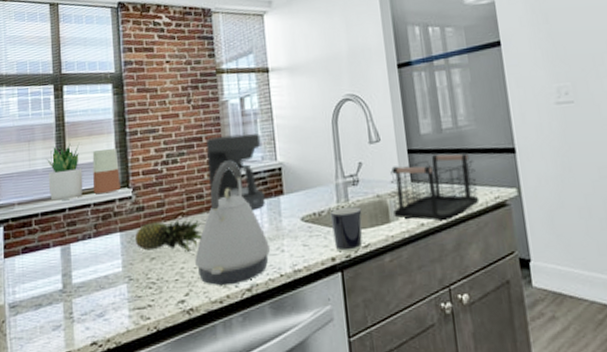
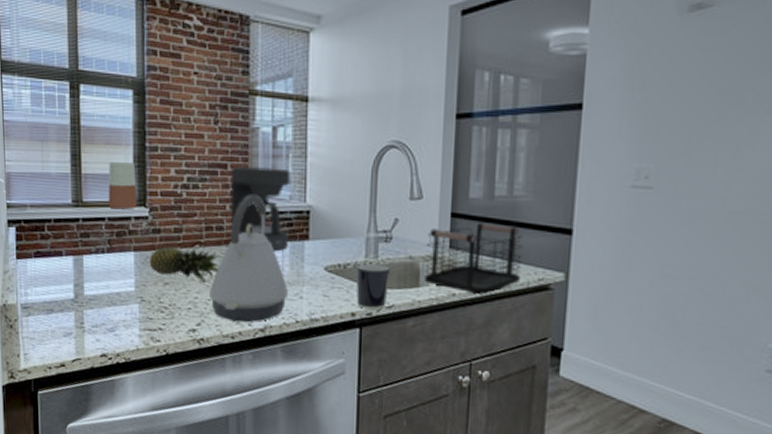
planter: present [46,141,83,201] -> none [59,148,98,210]

